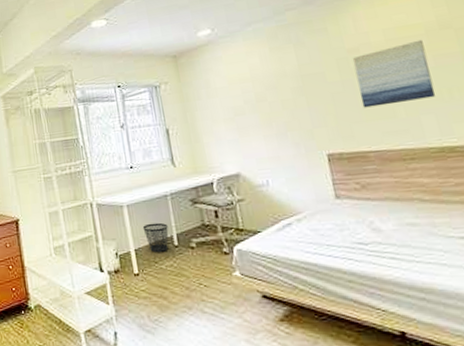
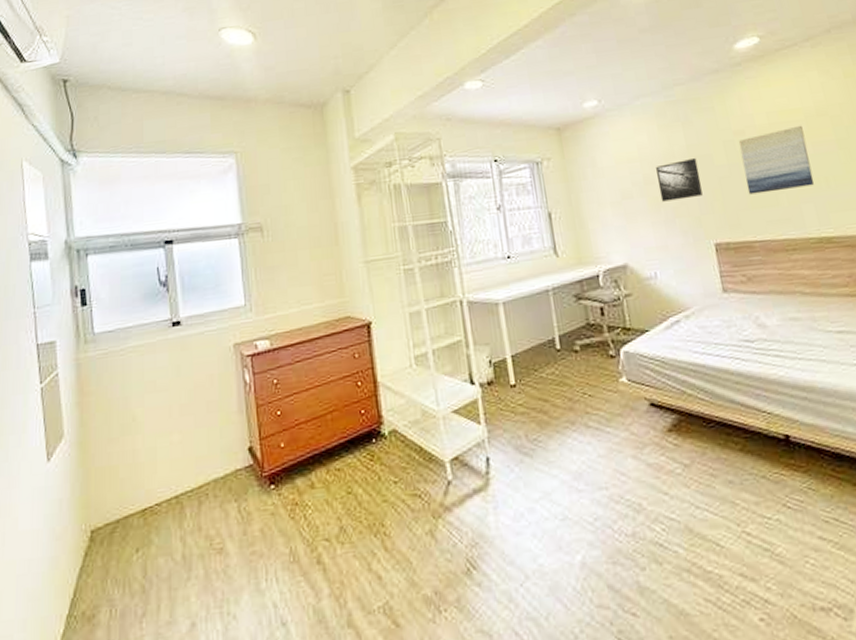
wastebasket: present [142,222,169,253] -> none [520,322,550,359]
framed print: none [268,75,315,117] -> present [656,157,703,202]

